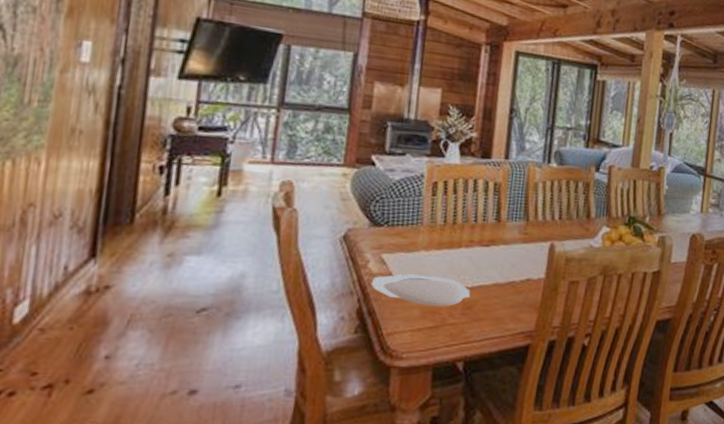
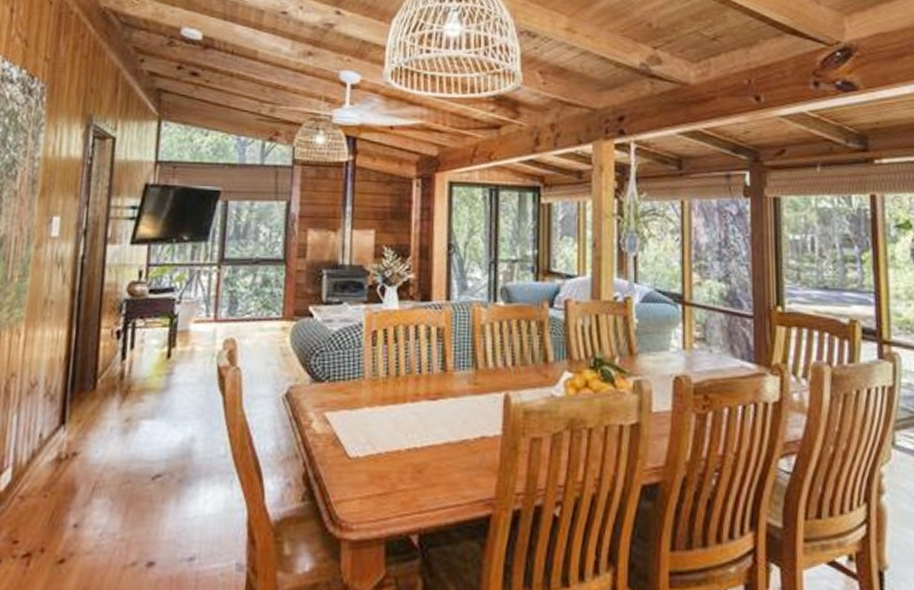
plate: present [371,274,470,307] -> none [315,434,420,471]

